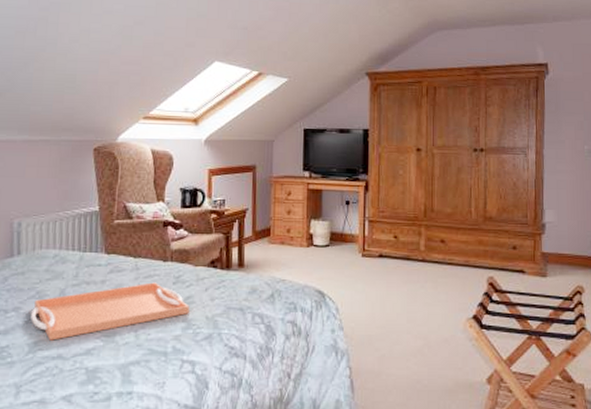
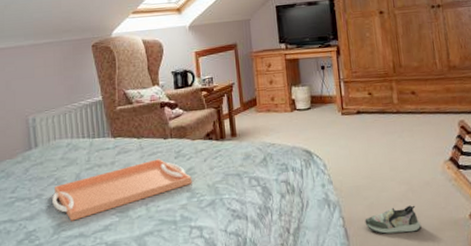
shoe: none [373,362,434,391] -> present [365,205,422,234]

